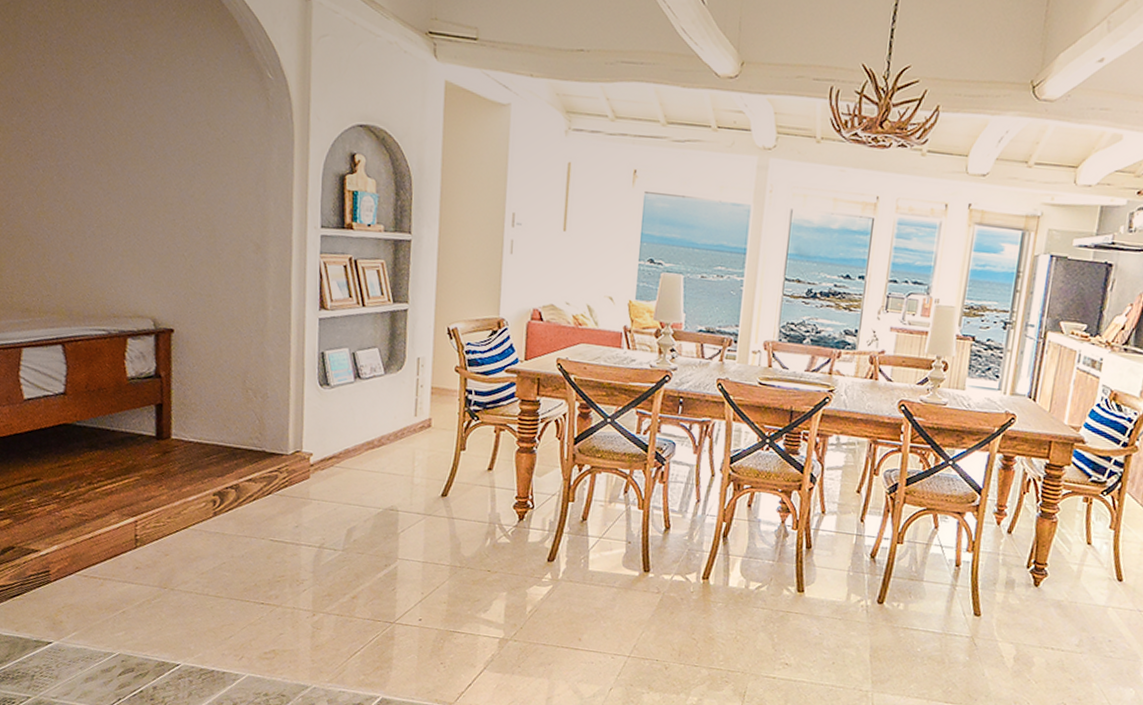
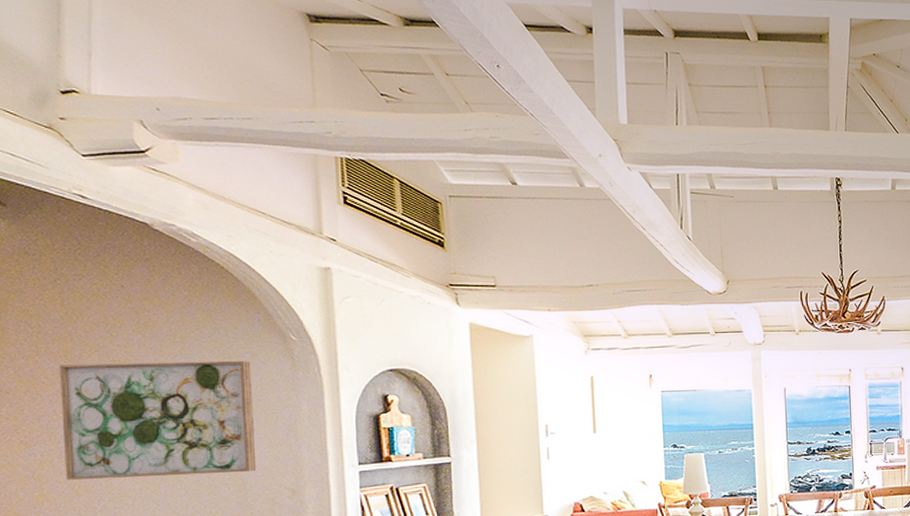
wall art: none [61,78,229,219] -> present [60,360,257,480]

